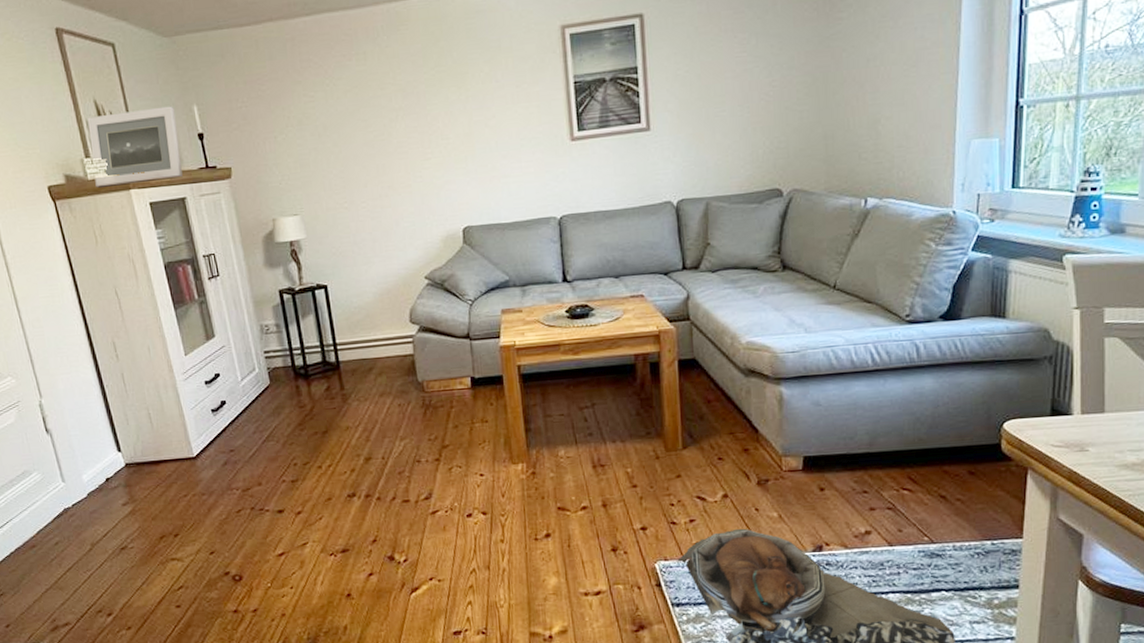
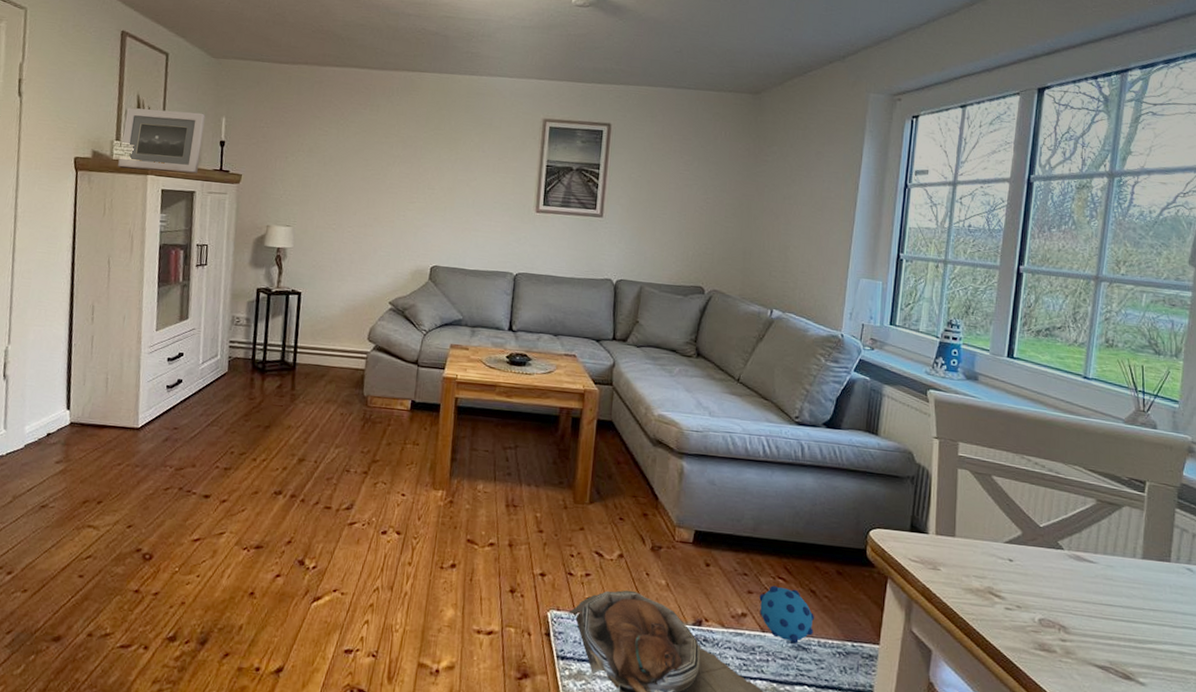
toy ball: none [883,498,947,552] -> present [759,585,814,644]

